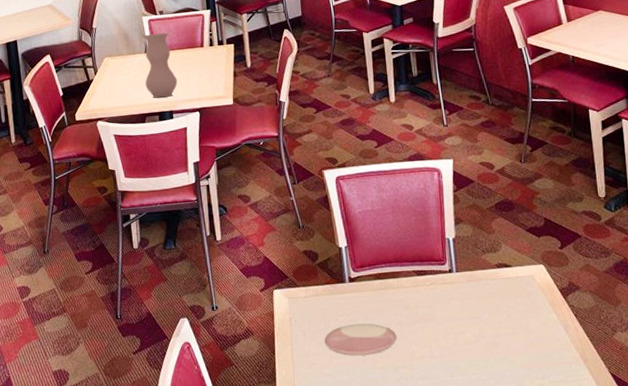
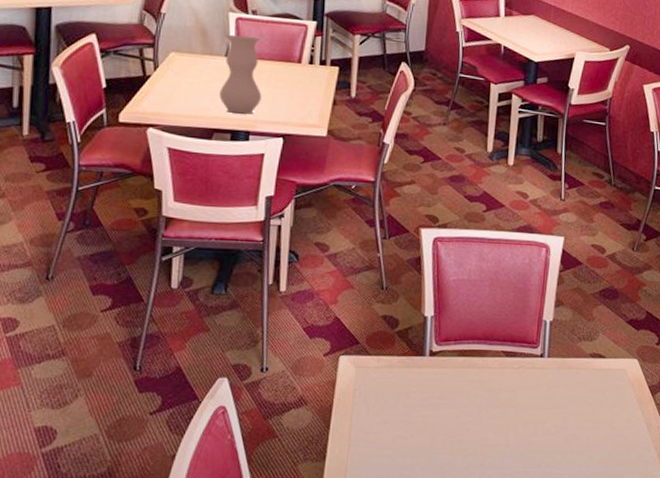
plate: present [324,323,397,356] -> none [390,402,473,438]

